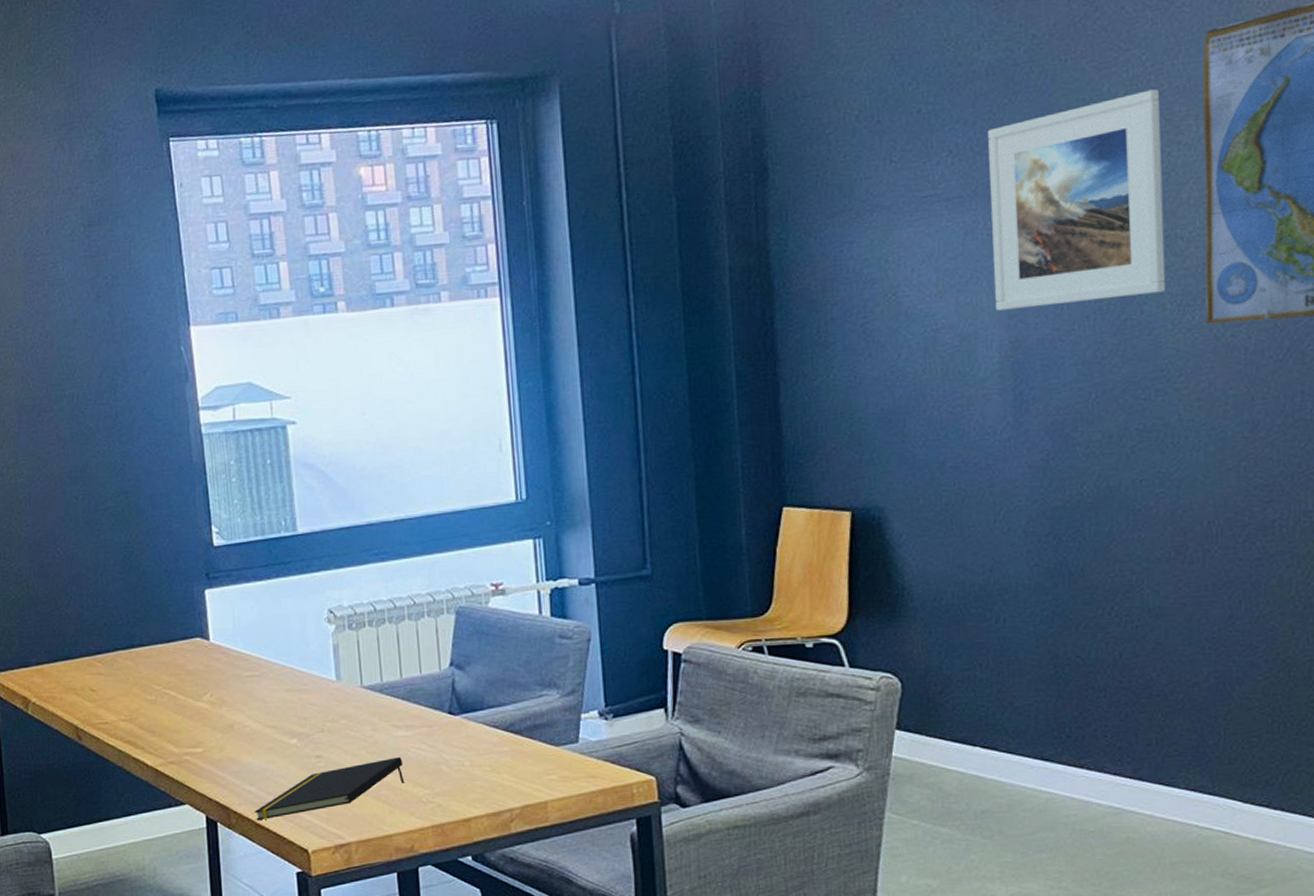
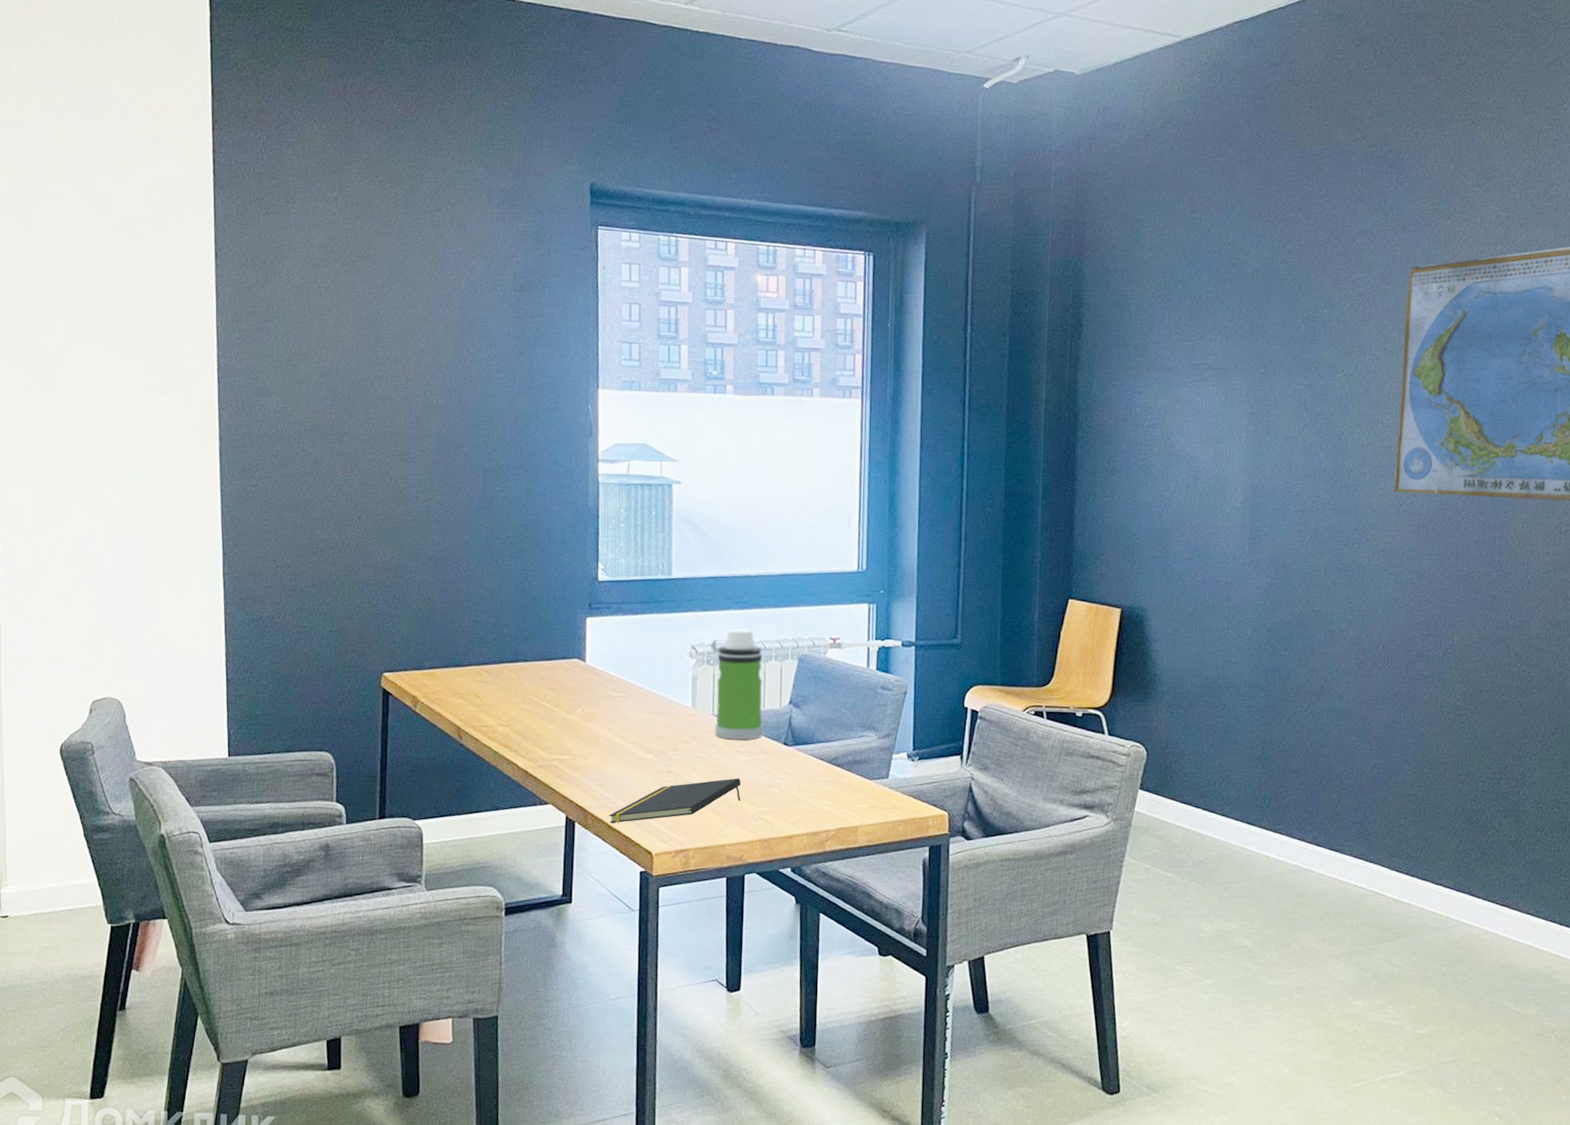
water bottle: none [350,583,423,714] -> present [710,628,764,740]
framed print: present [988,89,1166,311] -> none [1242,306,1374,464]

